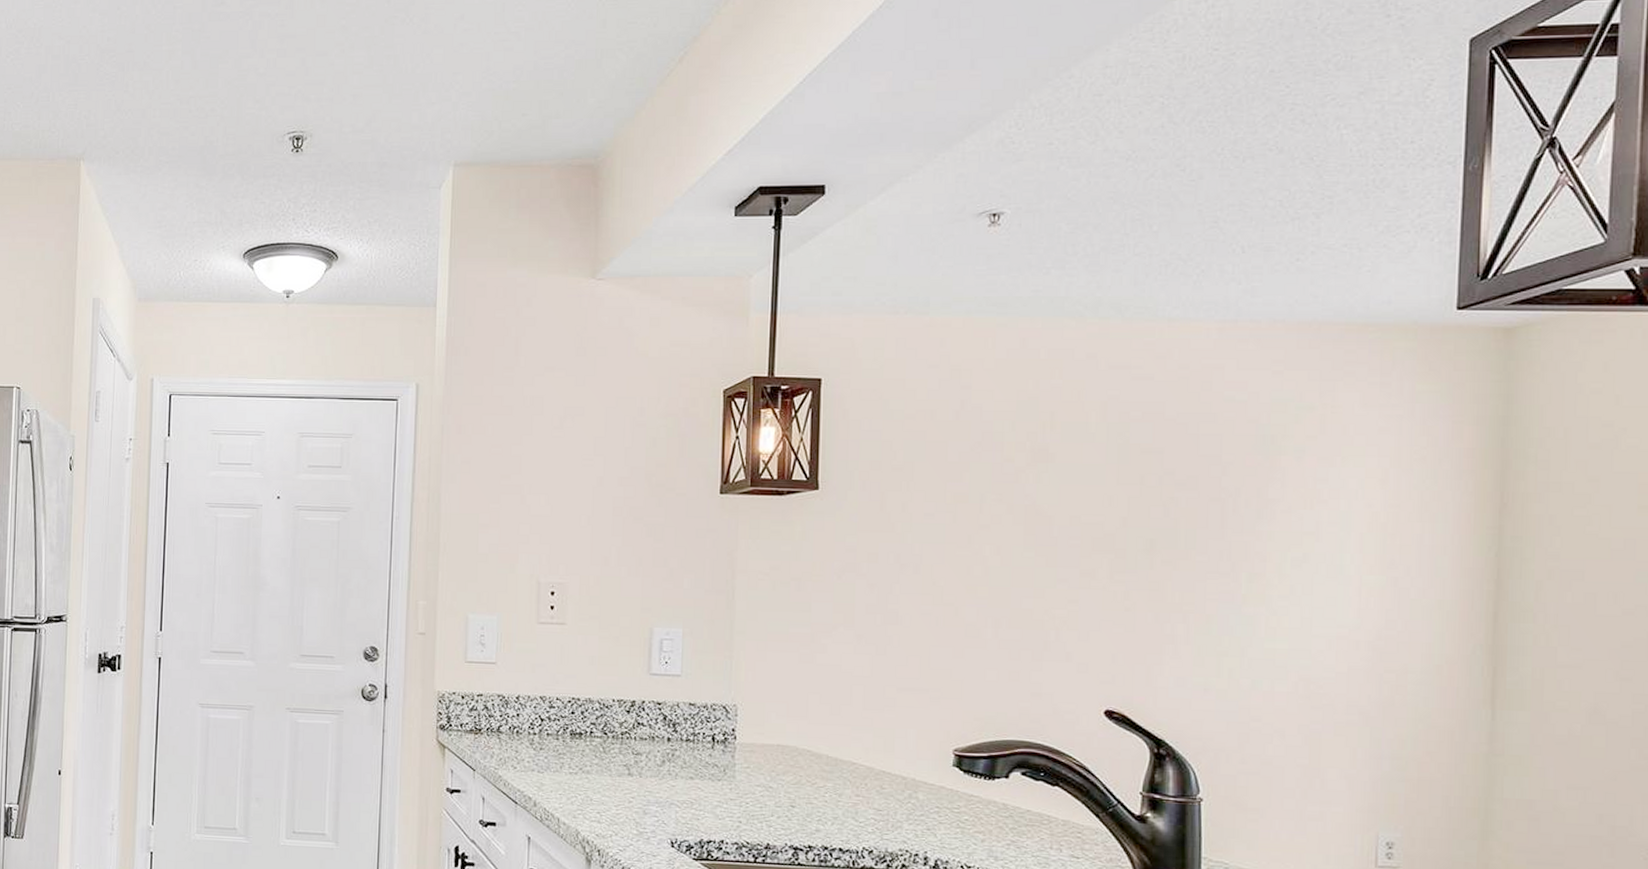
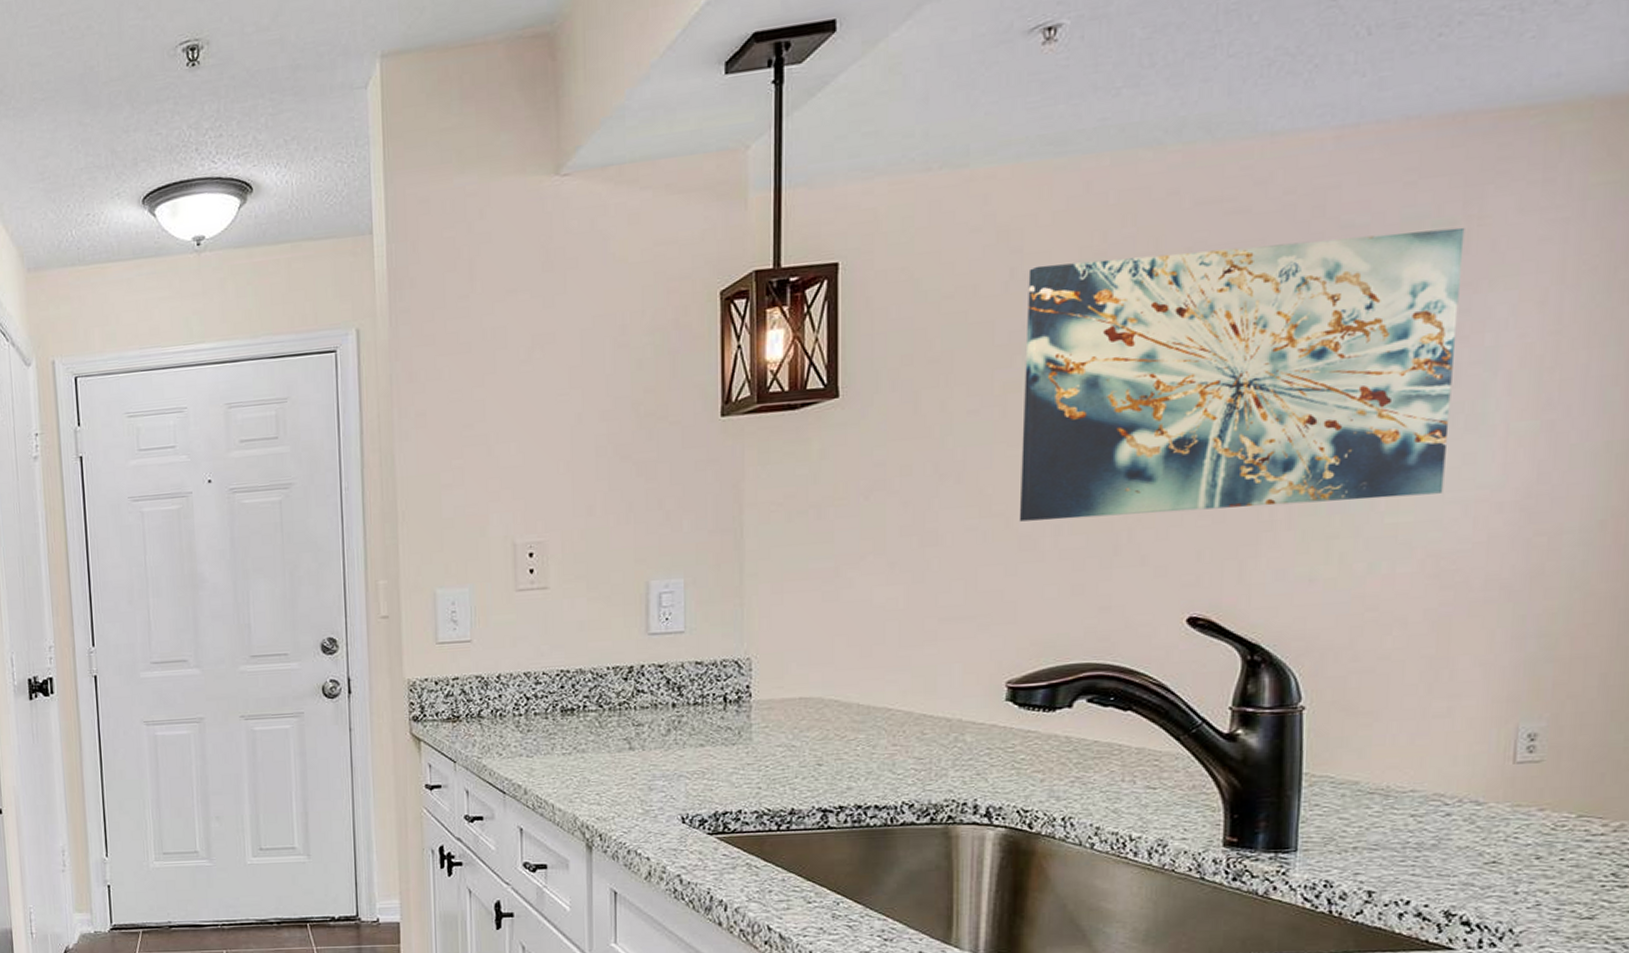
wall art: none [965,401,1321,628] -> present [1019,227,1465,522]

